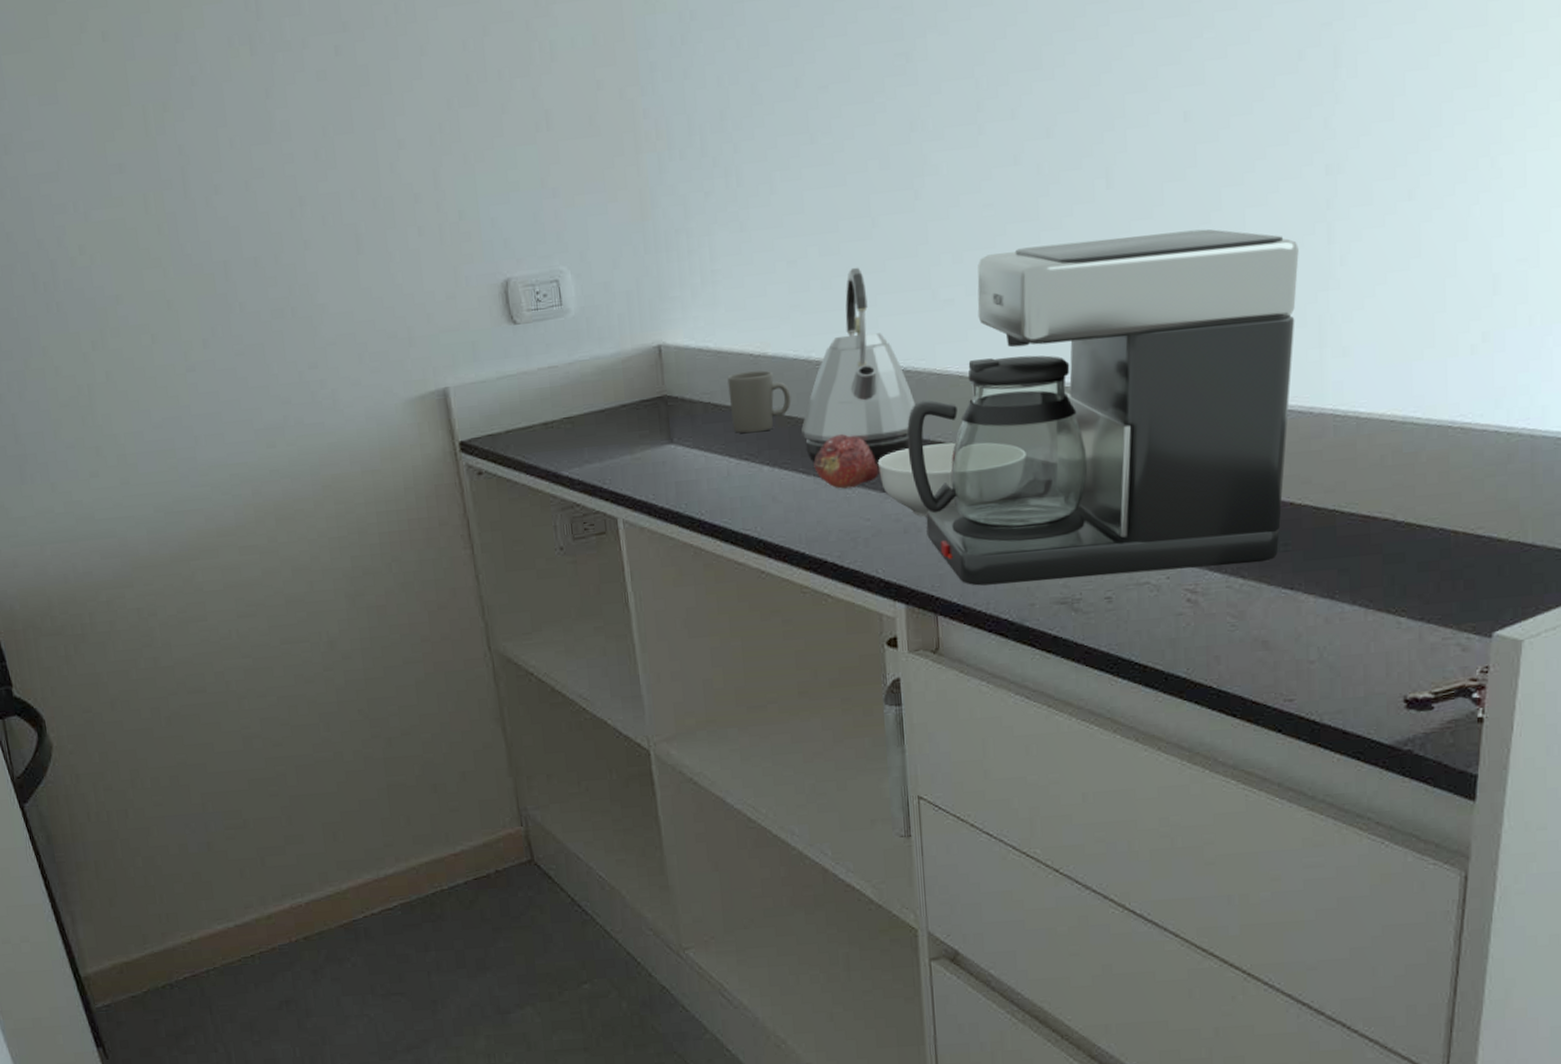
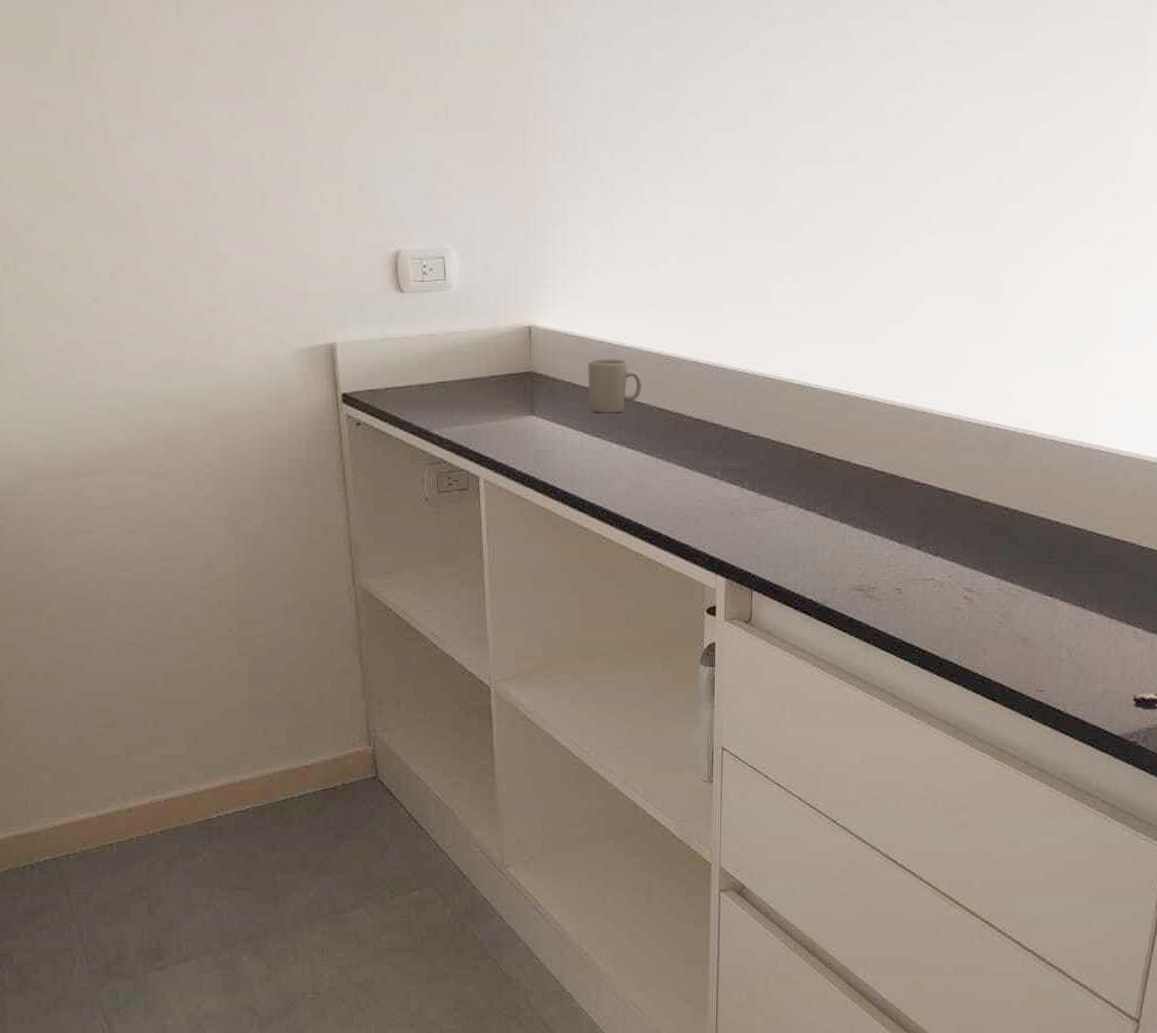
kettle: present [800,267,916,466] -> none [648,276,750,455]
fruit: present [813,433,879,489] -> none [657,422,713,471]
bowl: present [877,442,956,517] -> none [712,440,781,503]
coffee maker: present [907,229,1299,586] -> none [739,277,1083,571]

